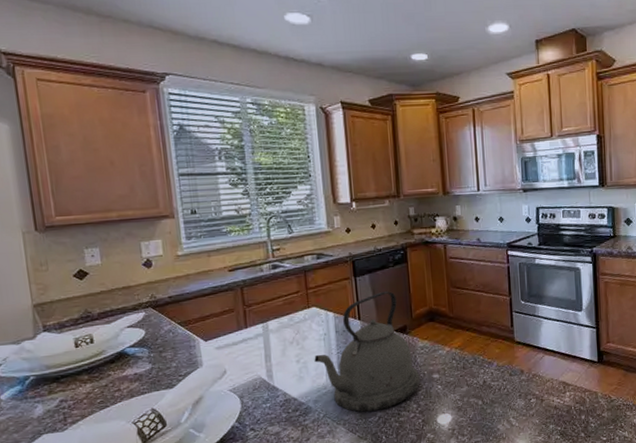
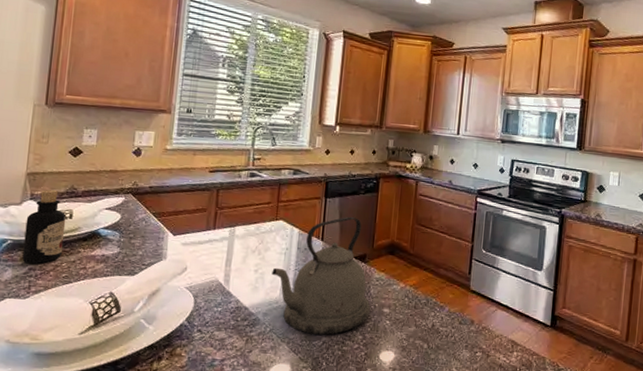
bottle: none [44,318,92,397] -> present [22,190,66,264]

